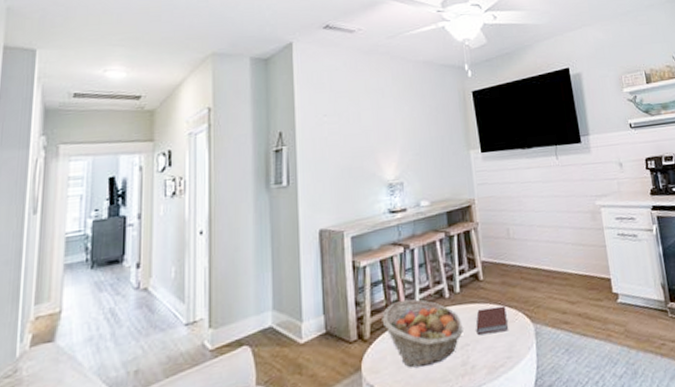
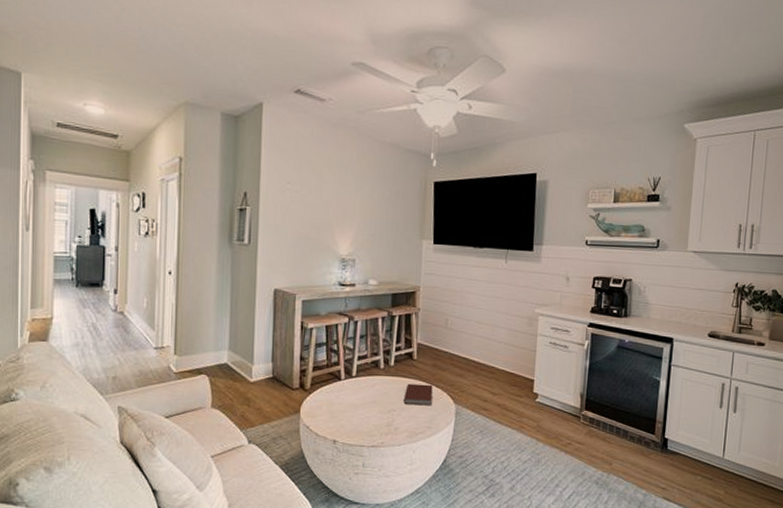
fruit basket: present [382,299,463,368] -> none [322,363,392,420]

